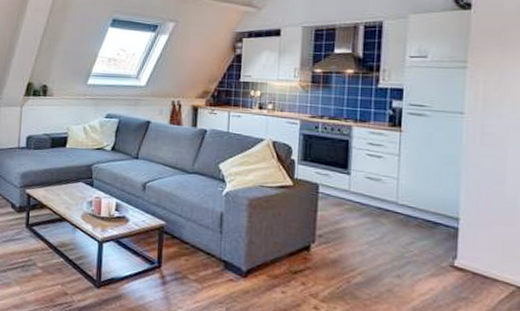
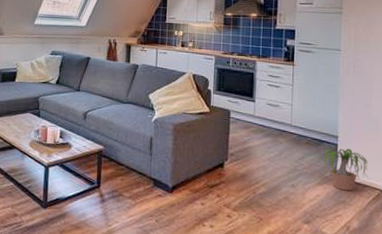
potted plant: none [437,232,500,286] -> present [322,148,369,191]

